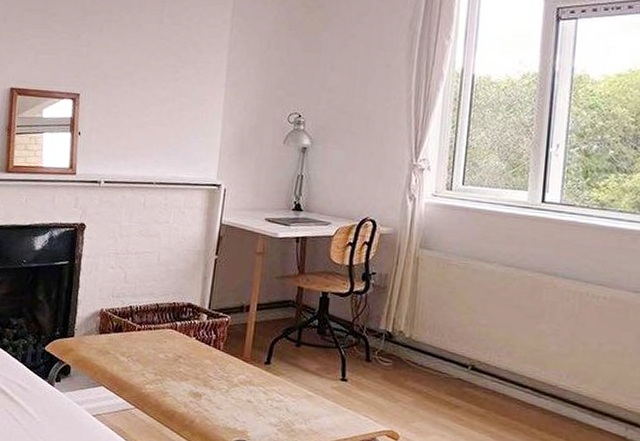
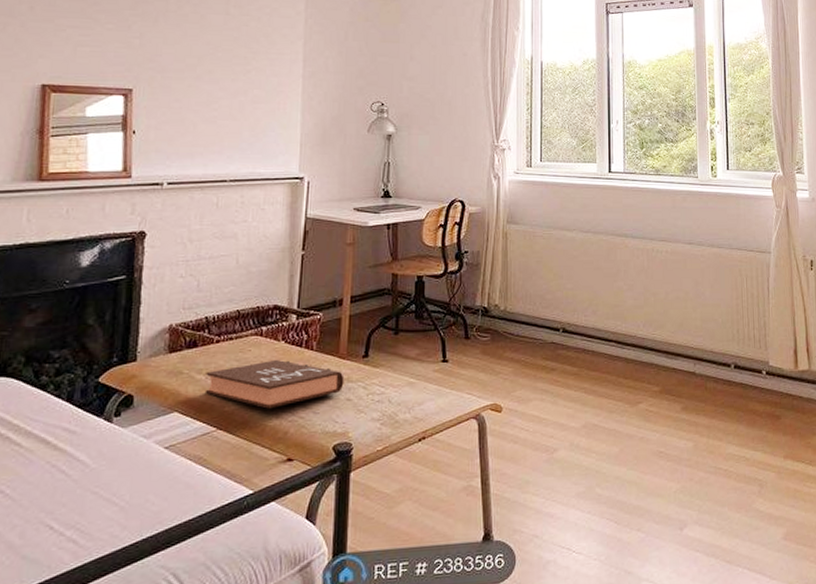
book: none [126,353,247,398] -> present [205,360,345,409]

